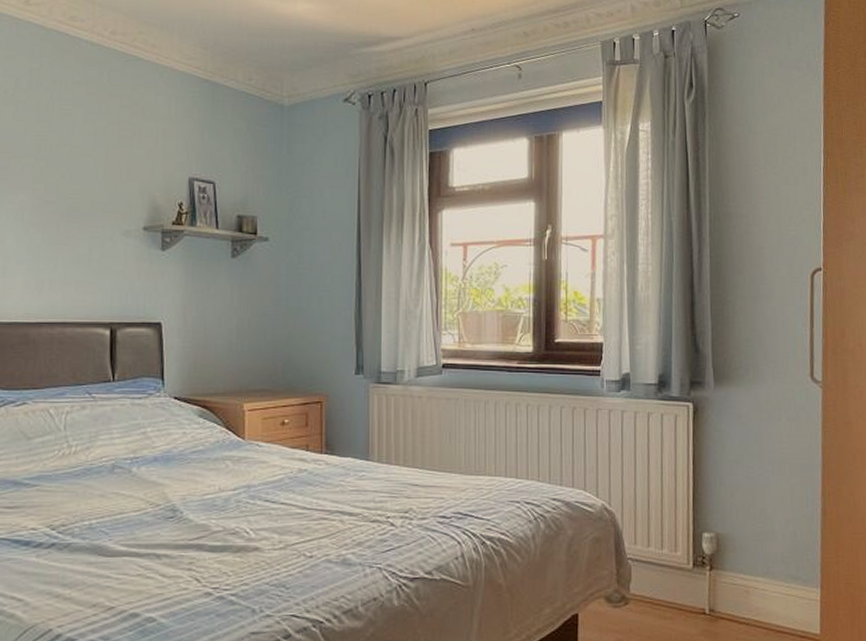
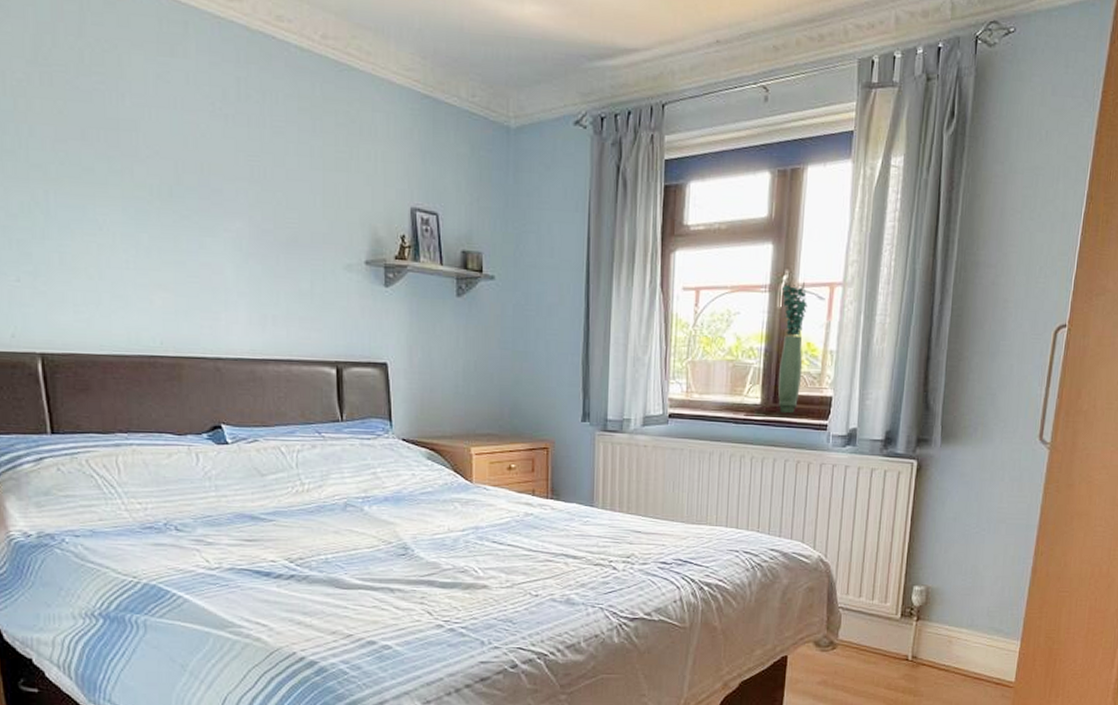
vase: none [545,234,572,361] -> present [777,280,807,414]

